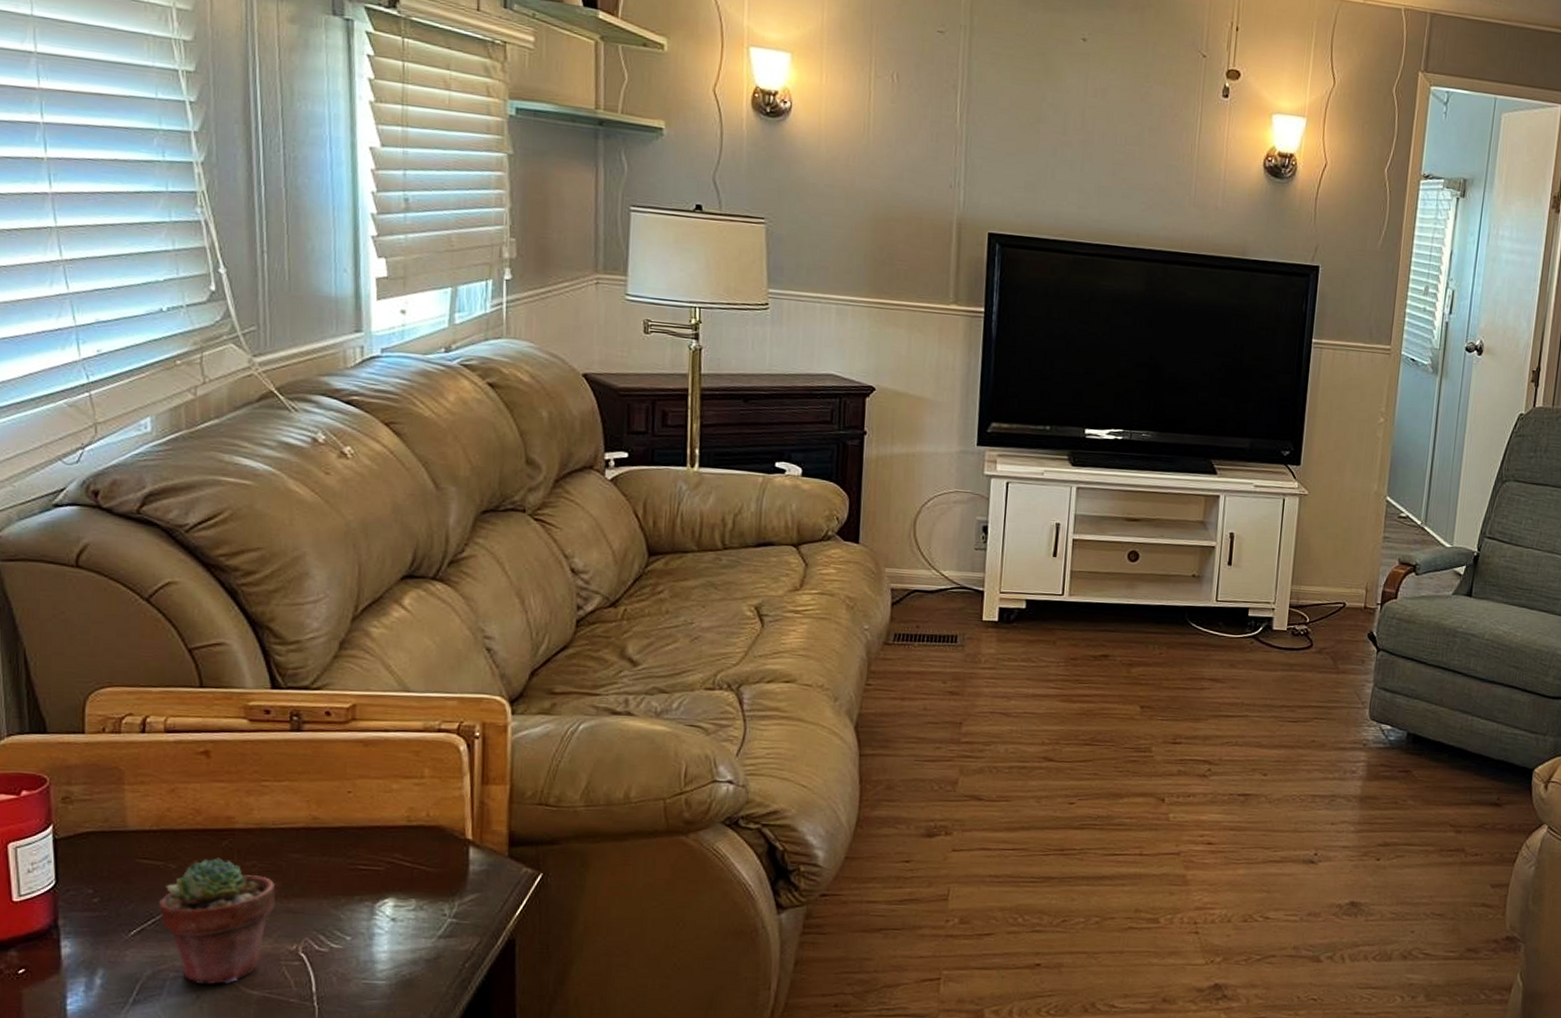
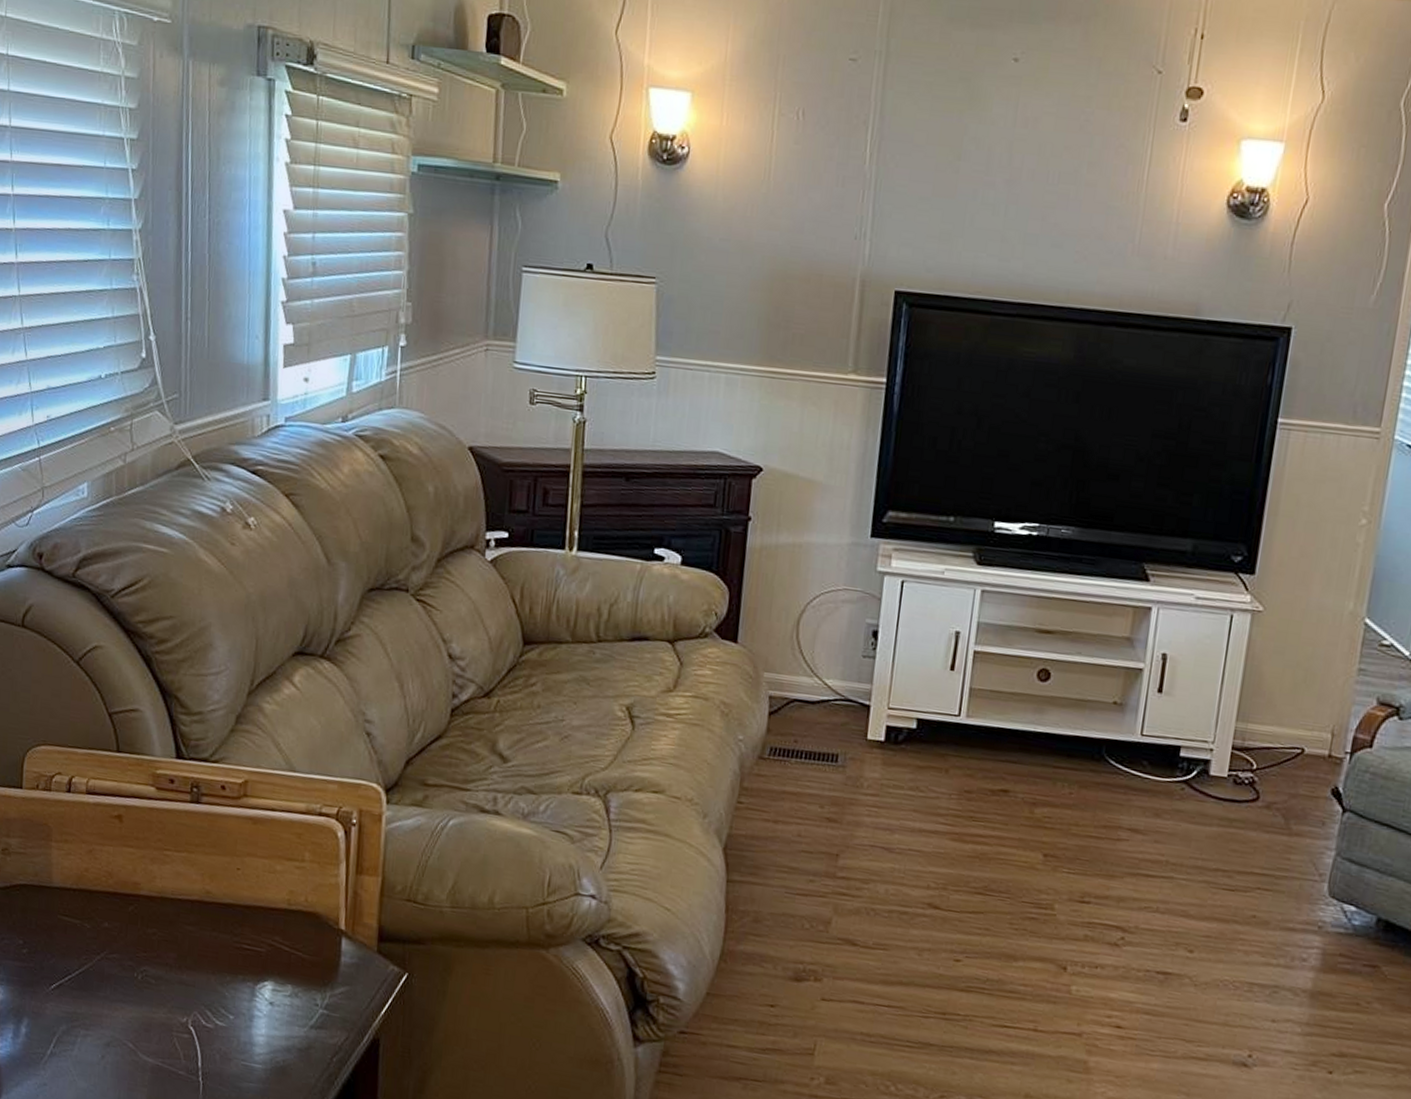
potted succulent: present [159,858,276,985] -> none [75,922,172,1049]

